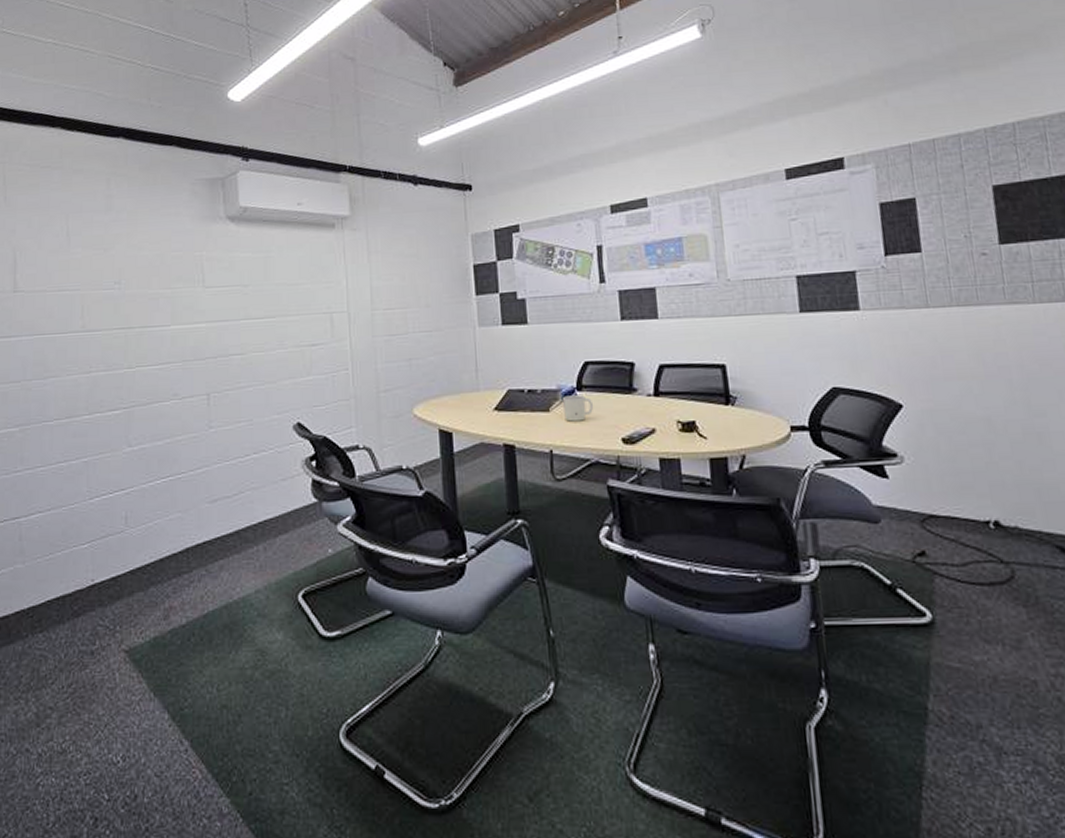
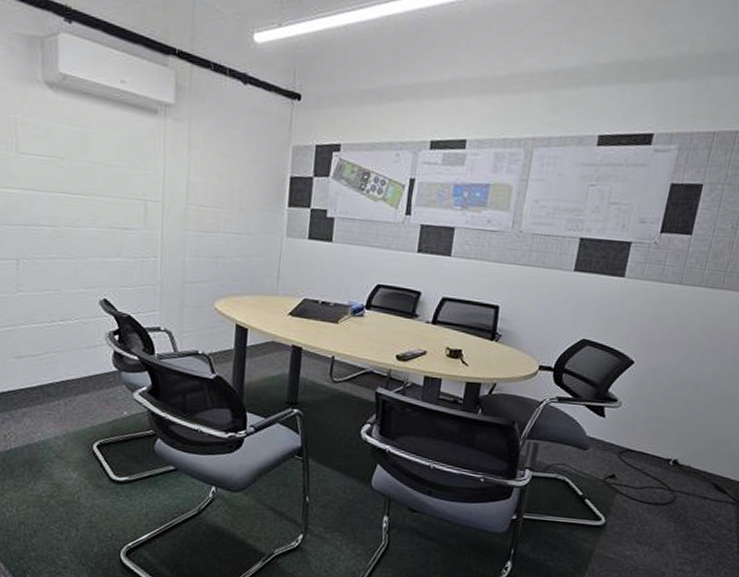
mug: present [563,395,593,422] -> none [350,312,377,336]

